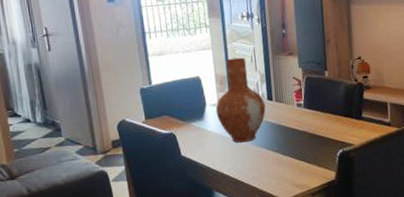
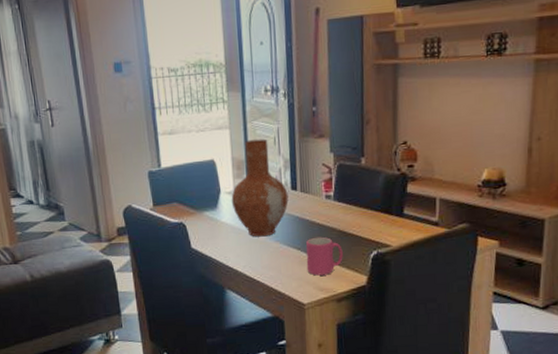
mug: none [283,139,315,174] -> present [306,236,343,276]

